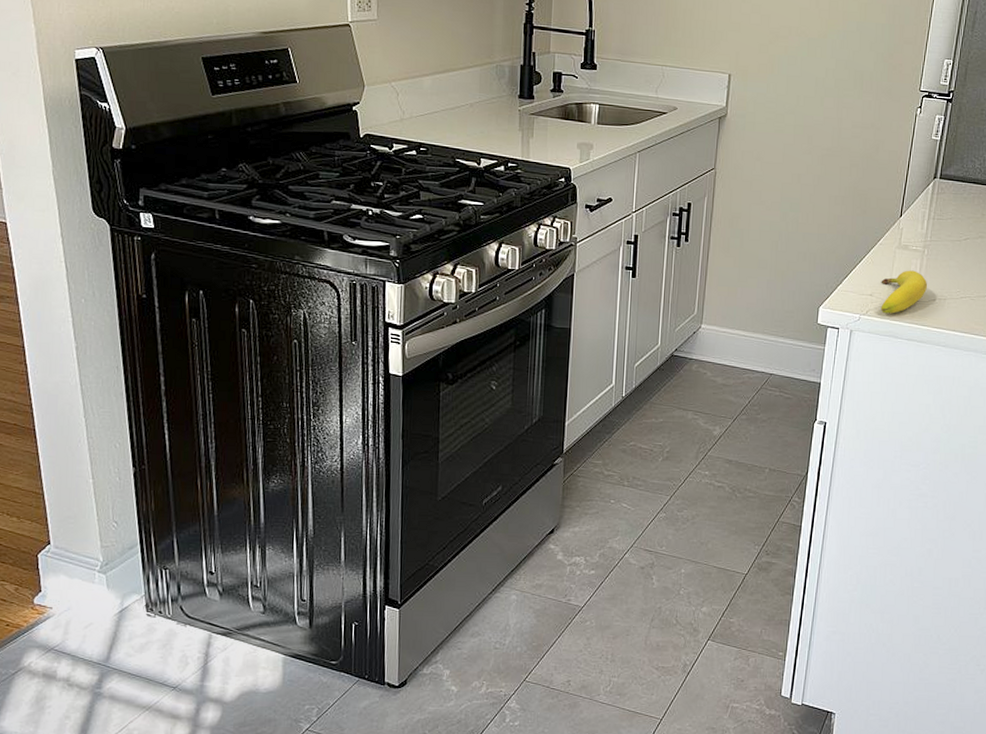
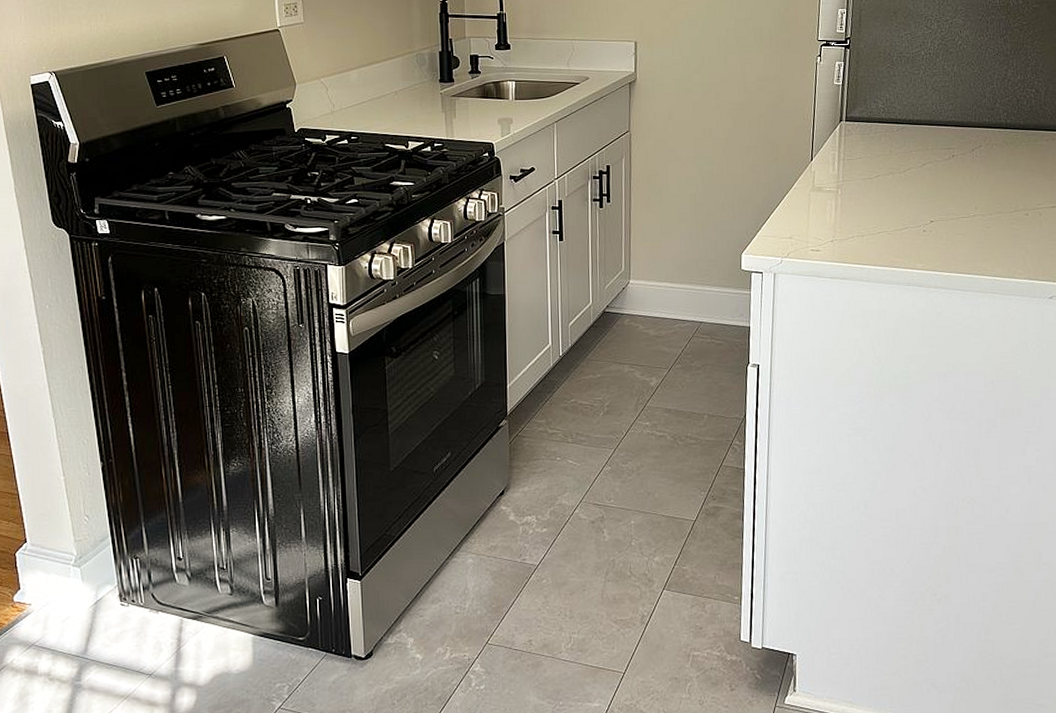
fruit: present [881,270,928,314] -> none [799,210,845,254]

